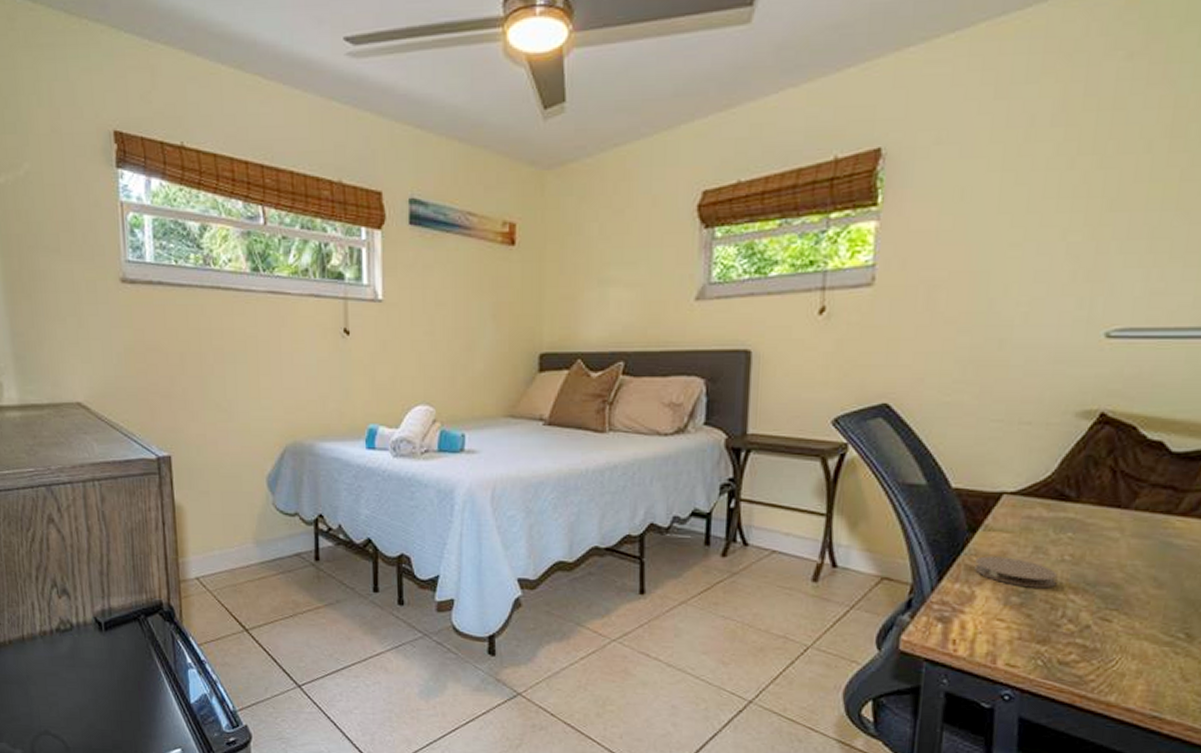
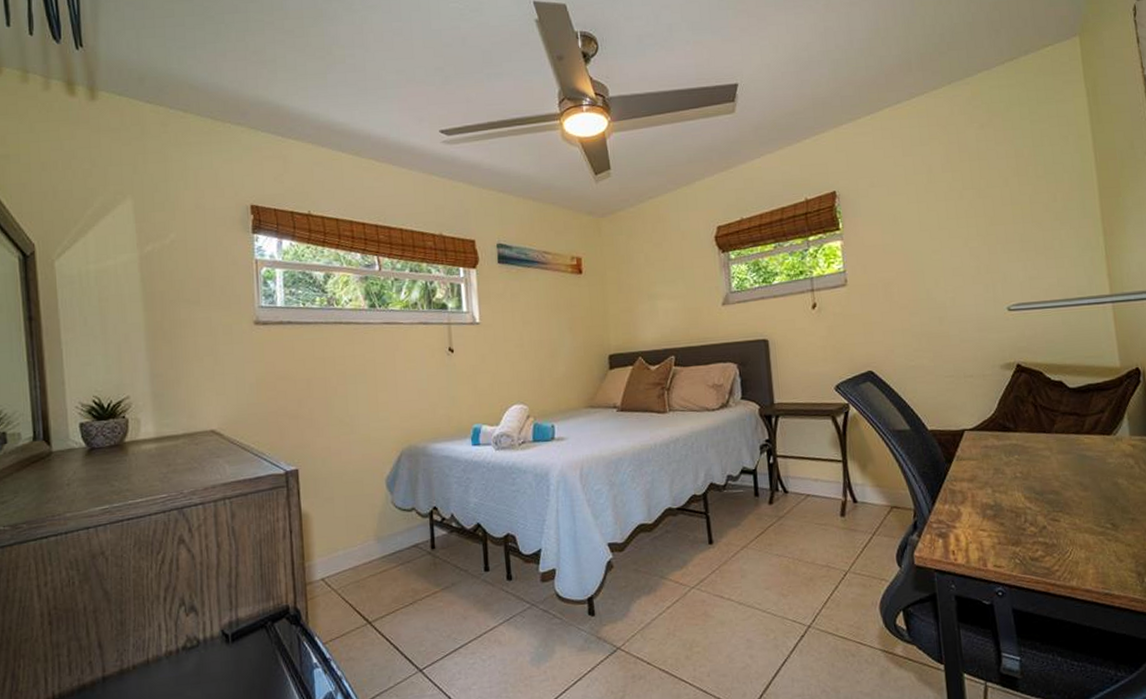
coaster: present [975,556,1058,588] -> none [956,479,1016,502]

